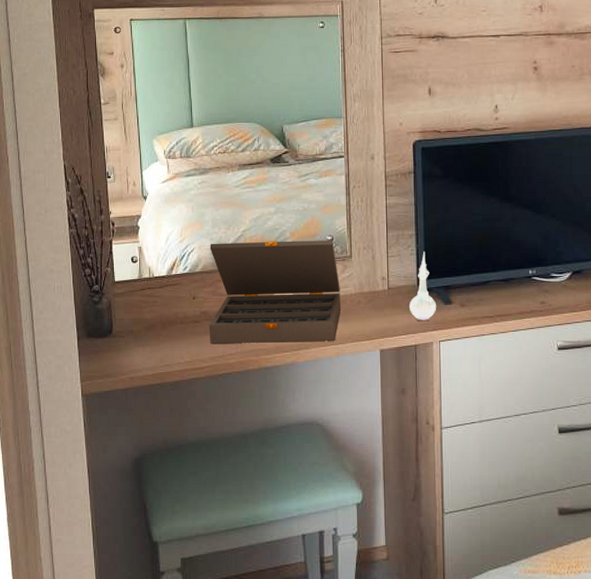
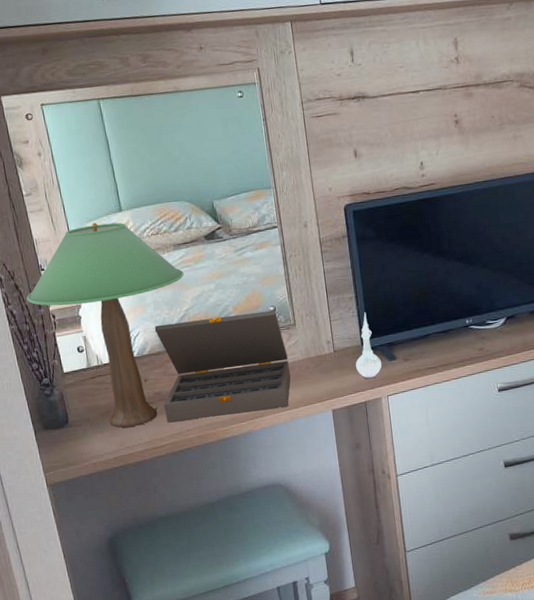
table lamp: none [89,136,245,344] -> present [26,222,184,428]

